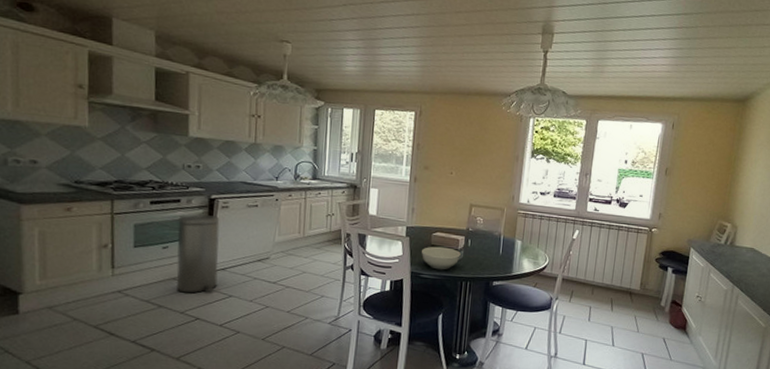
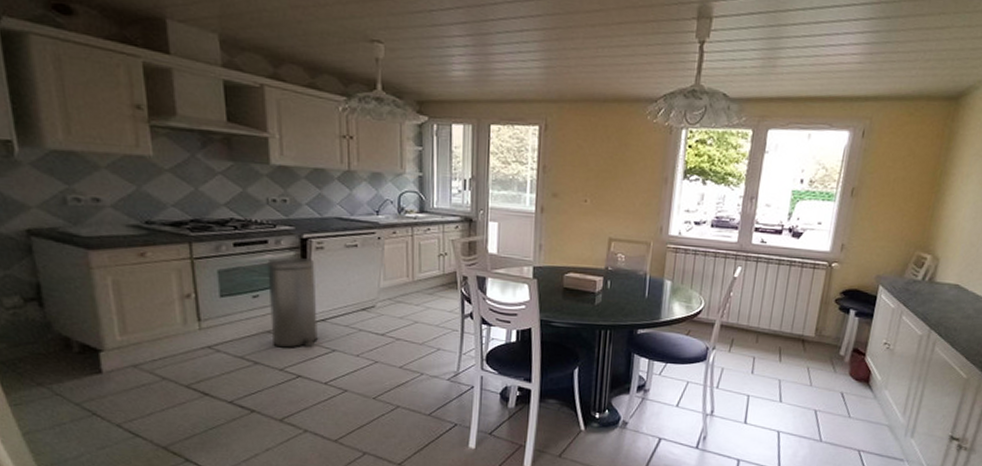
bowl: present [422,246,461,270] -> none [552,289,599,317]

